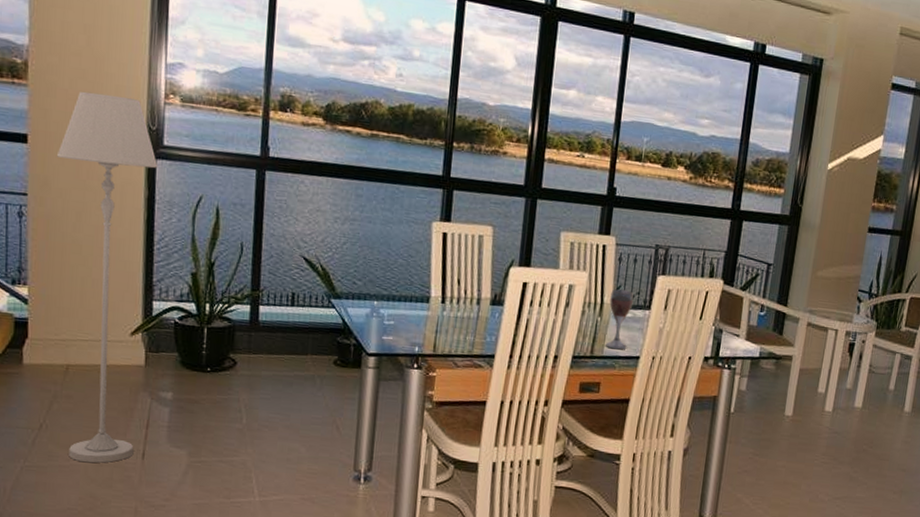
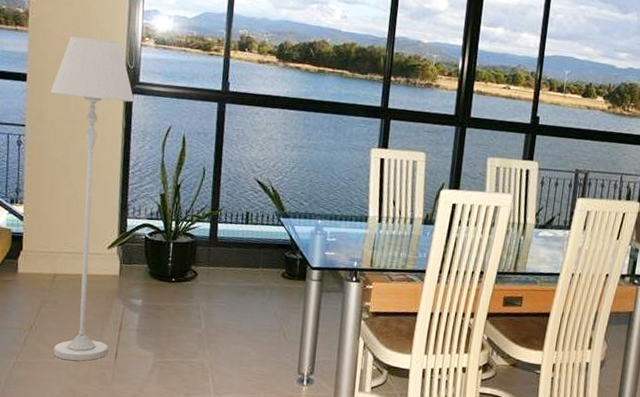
cup: present [605,289,634,350] -> none [527,210,555,267]

